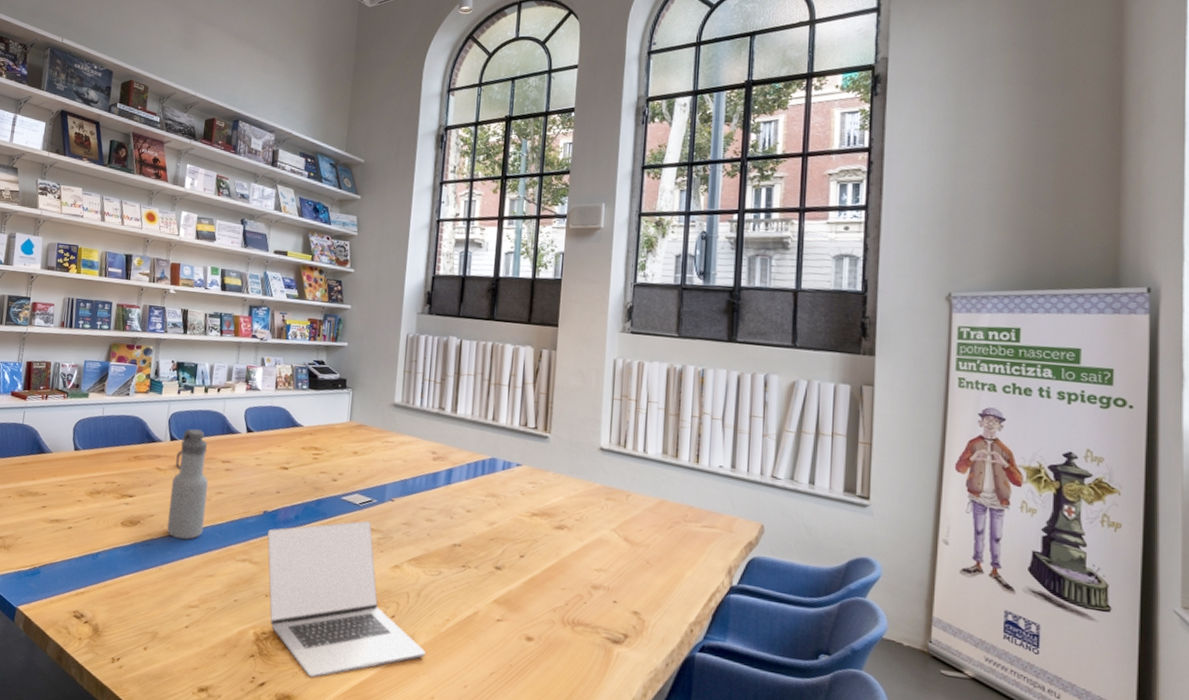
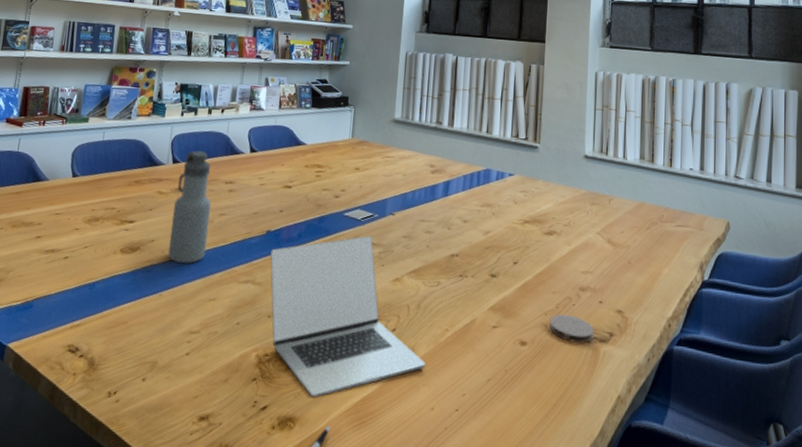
coaster: none [558,611,607,643] -> present [549,314,594,344]

